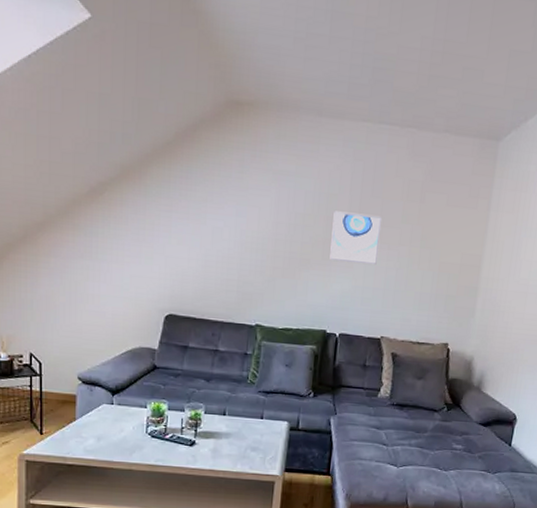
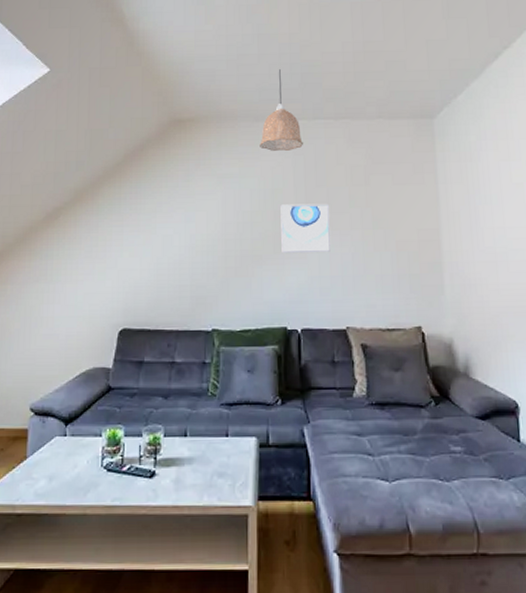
pendant lamp: none [320,58,365,155] -> present [260,69,303,151]

